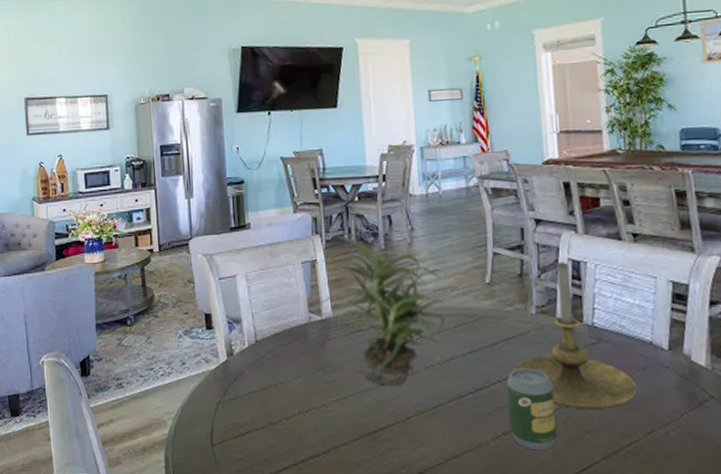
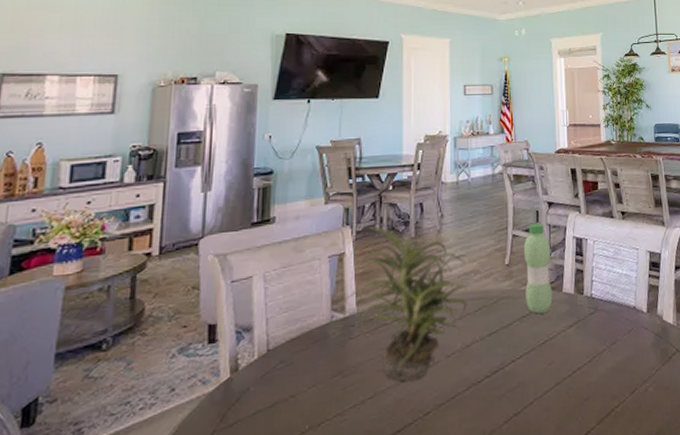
water bottle: none [506,241,544,338] -> present [523,222,553,314]
soda can: present [506,368,558,451] -> none [519,344,561,427]
candle holder: present [513,262,637,410] -> none [526,240,624,379]

